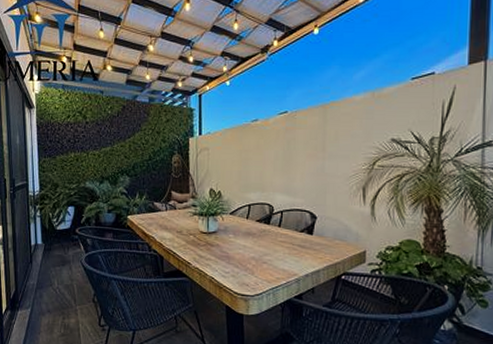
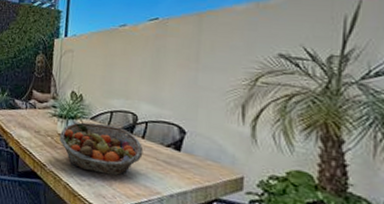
fruit basket: none [202,217,280,264] -> present [59,122,144,176]

